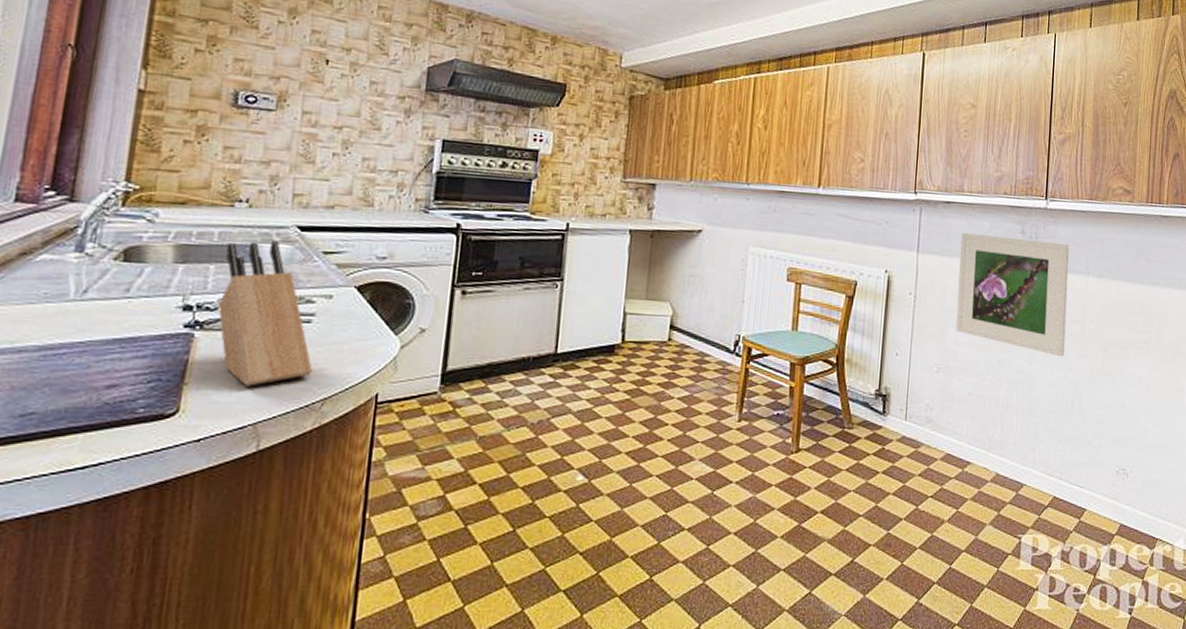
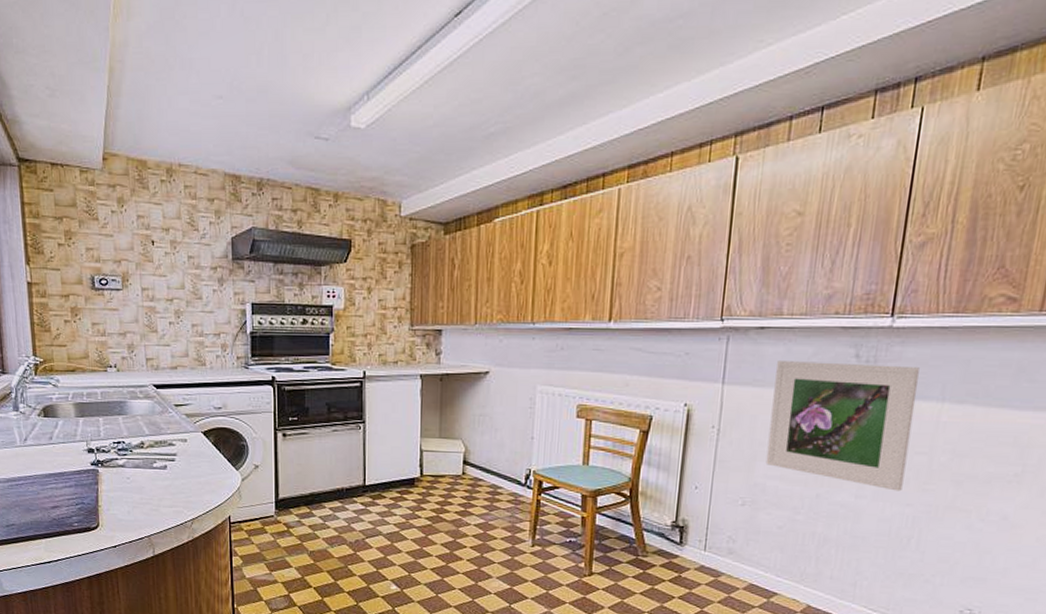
knife block: present [217,241,312,387] -> none [108,398,181,509]

